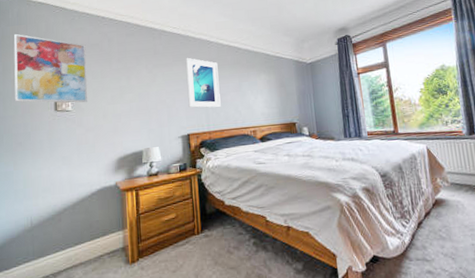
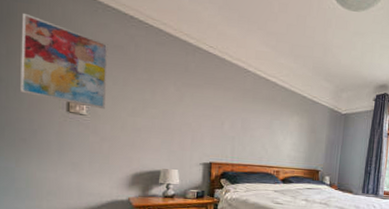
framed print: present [185,57,221,108] -> none [215,82,251,142]

